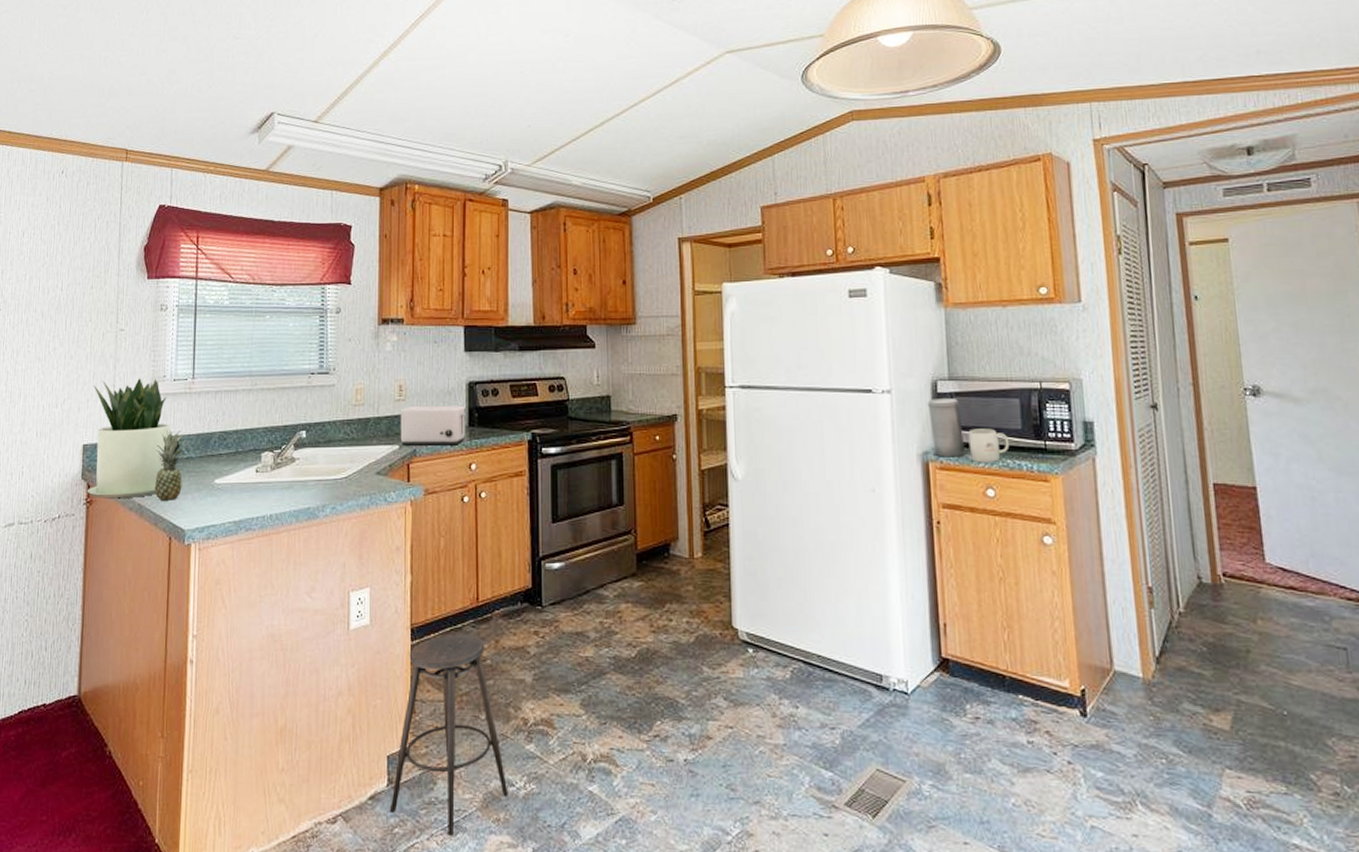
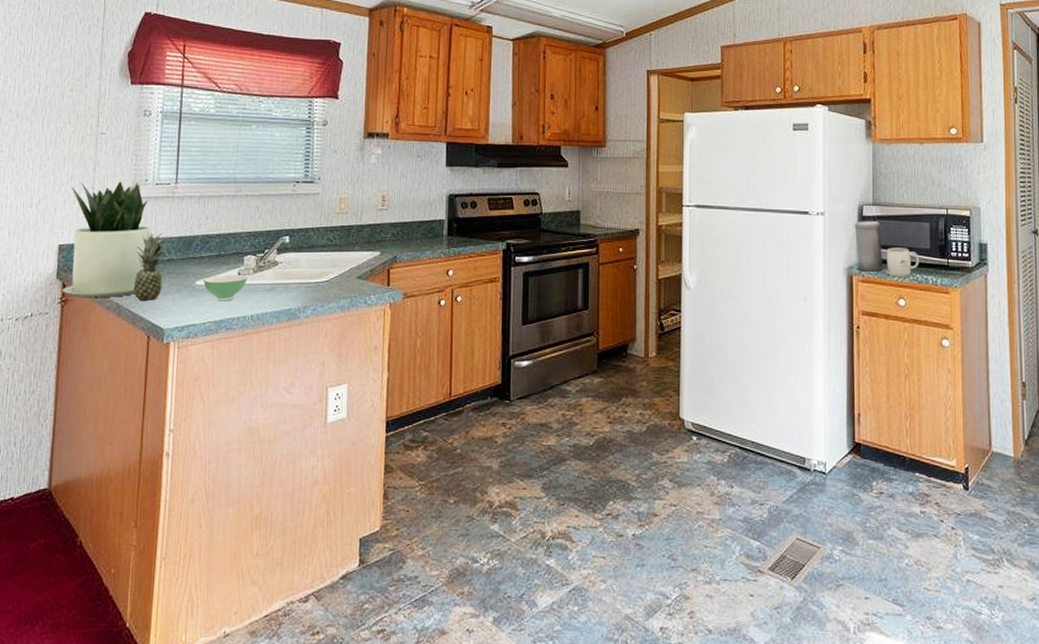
bowl: none [222,473,265,501] -> present [203,275,247,302]
stool: present [389,635,509,836] -> none [360,427,473,609]
toaster: present [400,406,467,446] -> none [381,216,446,253]

